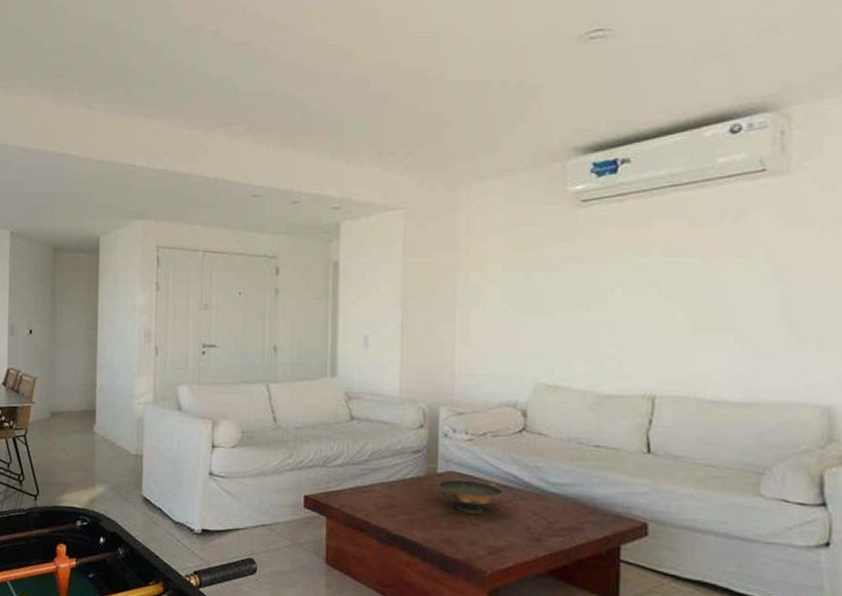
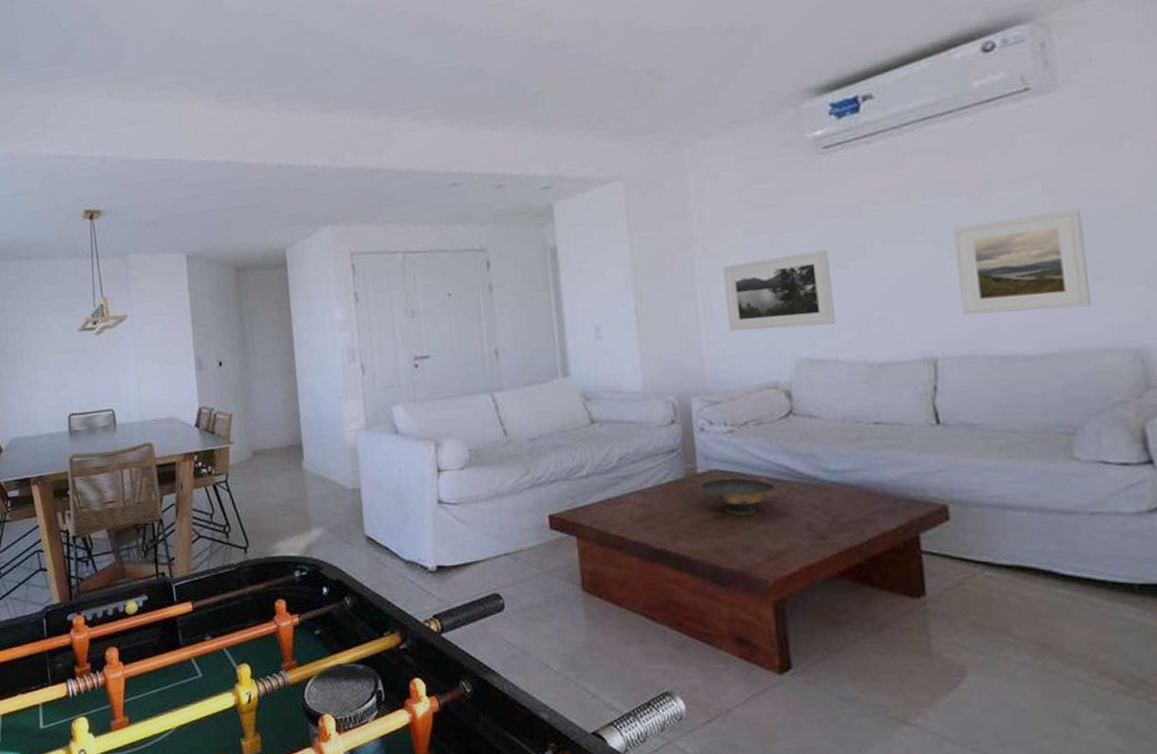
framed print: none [480,291,574,356] -> present [723,250,835,331]
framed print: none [682,279,795,365] -> present [952,208,1092,315]

